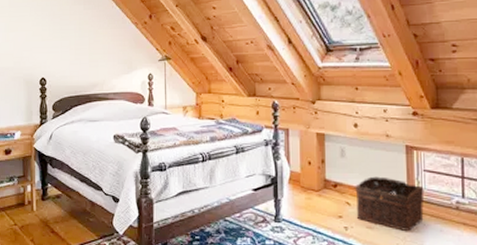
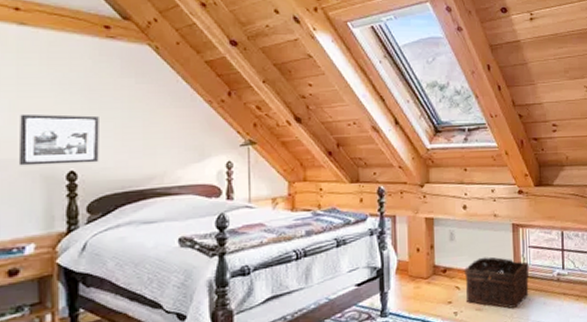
picture frame: none [10,33,60,73] -> present [18,113,99,166]

